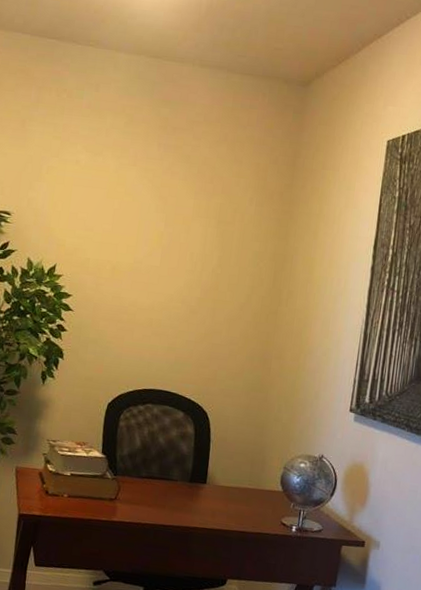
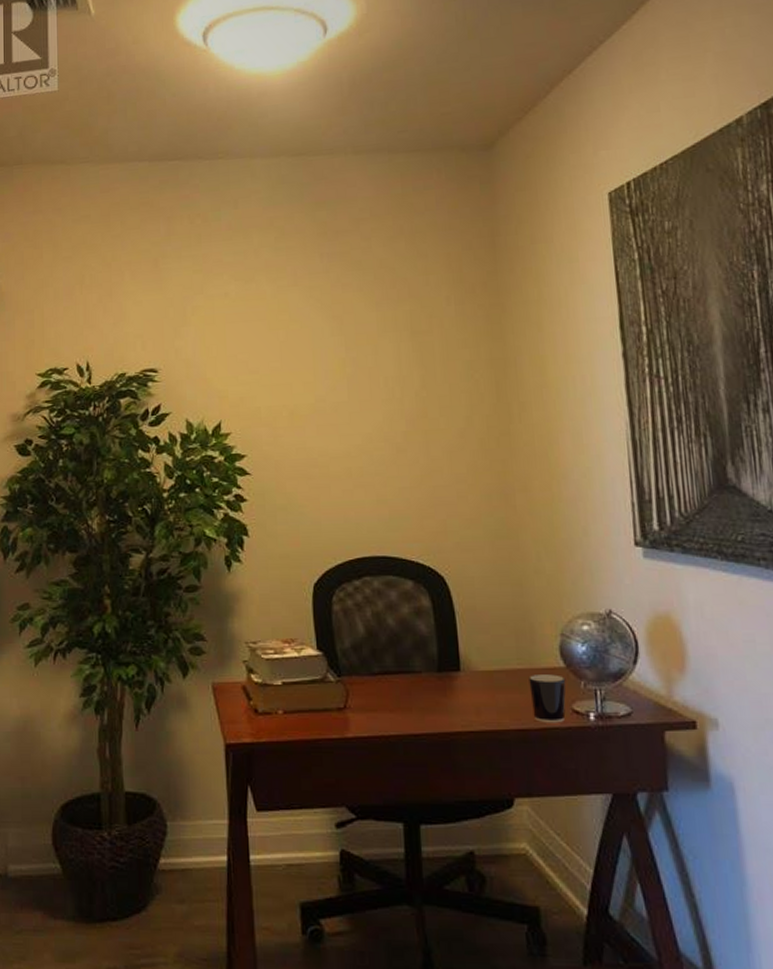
mug: none [252,494,281,531] -> present [529,674,566,723]

